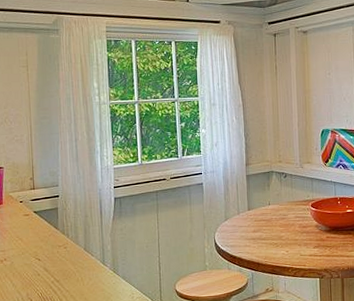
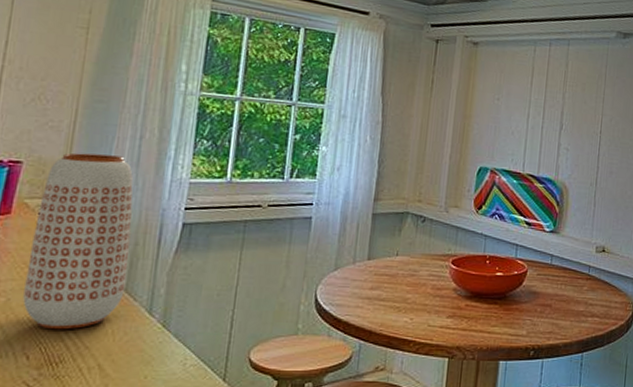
vase: none [19,155,85,281] -> present [23,153,134,330]

